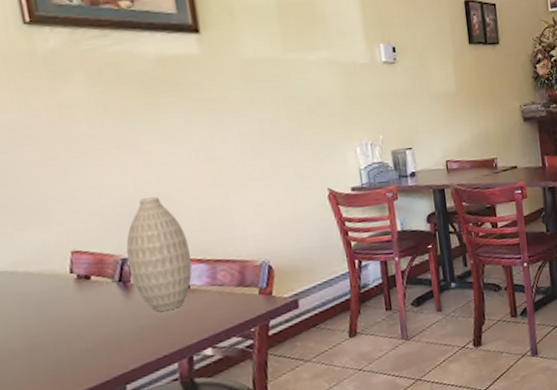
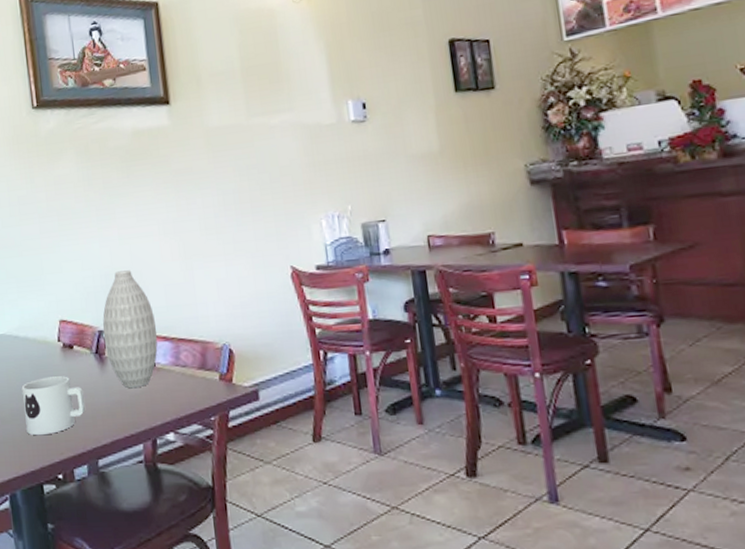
mug: none [23,307,109,373] -> present [21,376,86,436]

